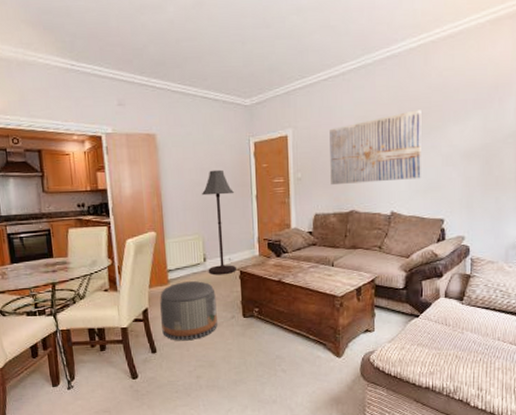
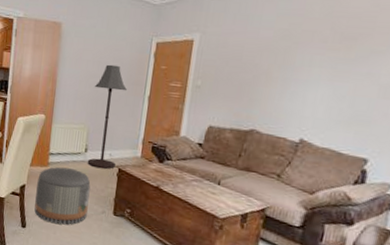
wall art: present [330,110,421,184] -> none [233,29,362,108]

